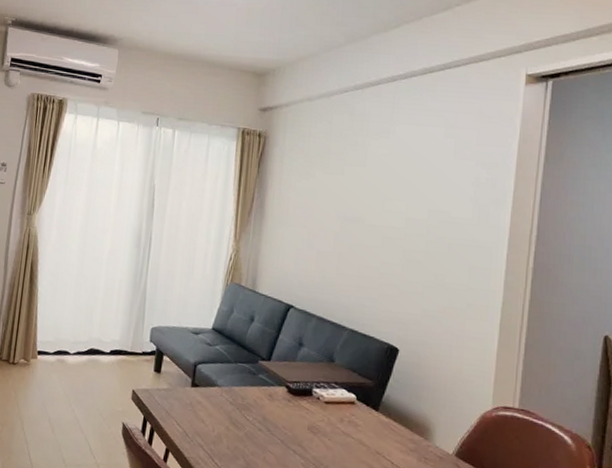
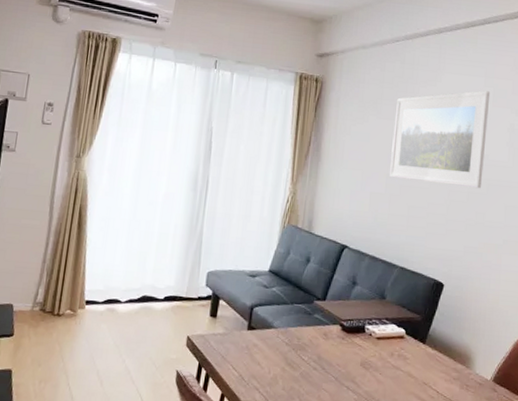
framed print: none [338,142,452,248] -> present [390,90,491,189]

